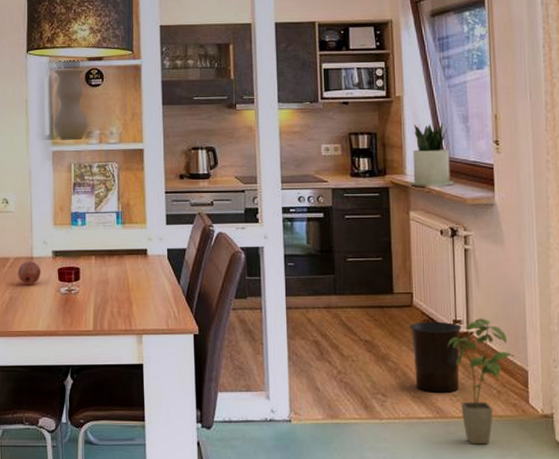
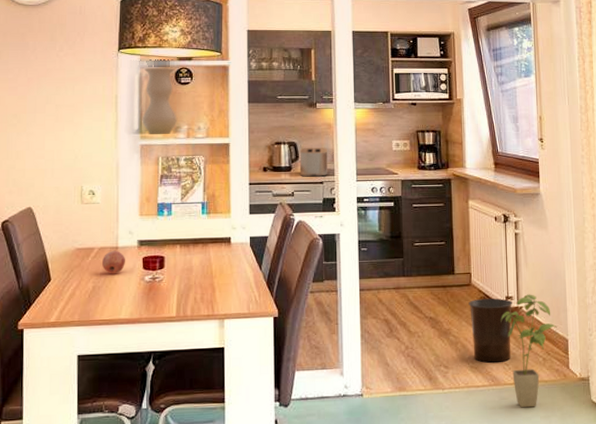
toaster: none [218,153,250,185] -> present [299,148,328,177]
planter: present [410,123,454,188] -> none [469,122,506,179]

